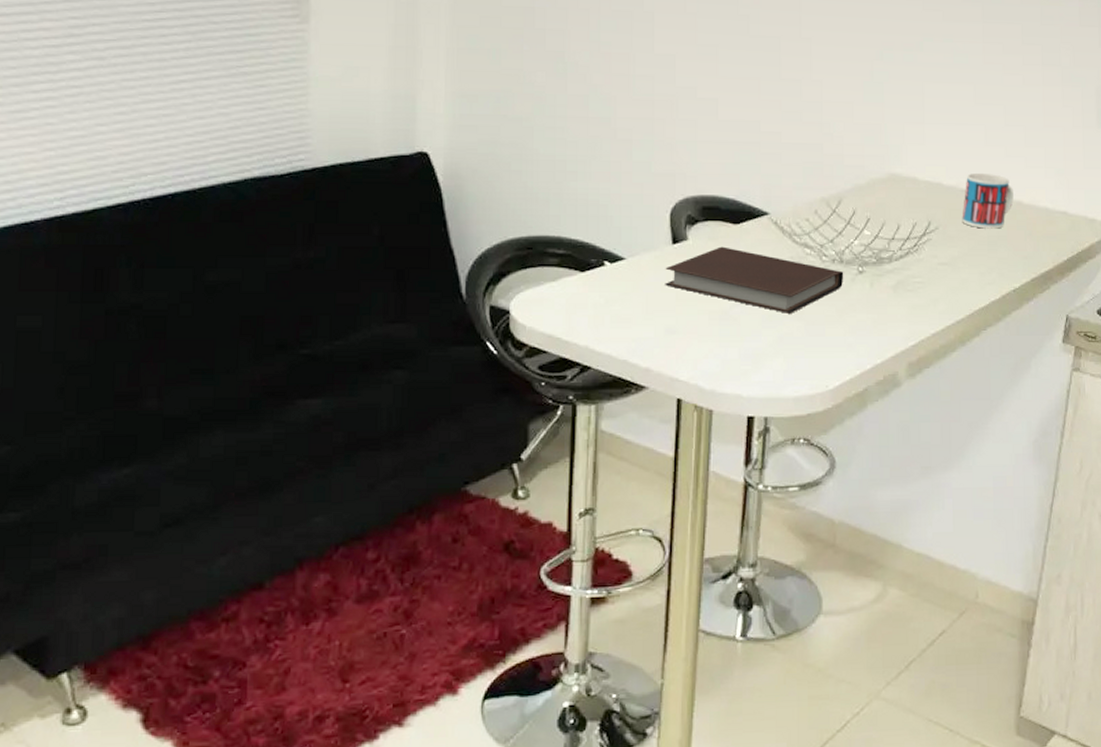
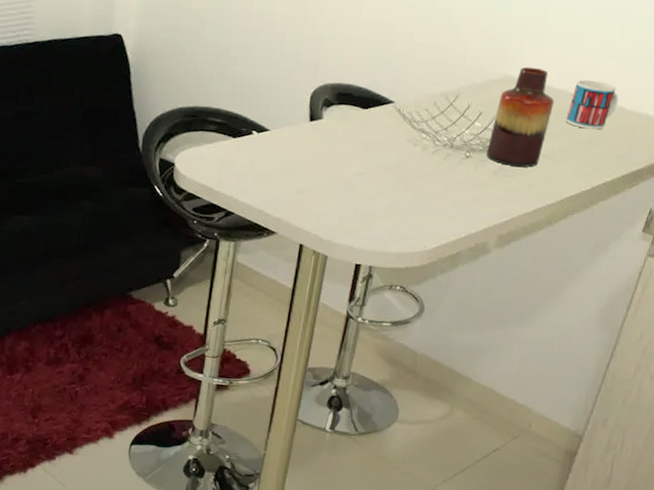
notebook: present [665,246,844,313] -> none [300,126,453,186]
vase: none [881,162,946,279] -> present [486,67,554,167]

